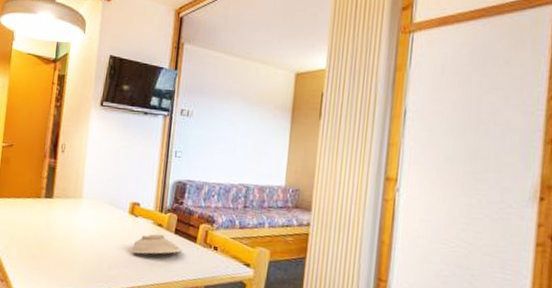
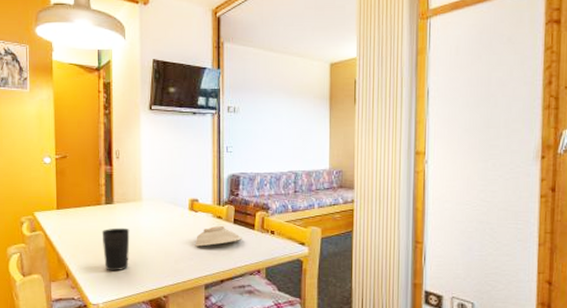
cup: none [36,223,66,269] -> present [101,227,130,271]

